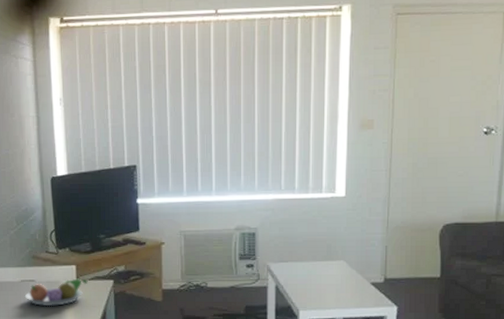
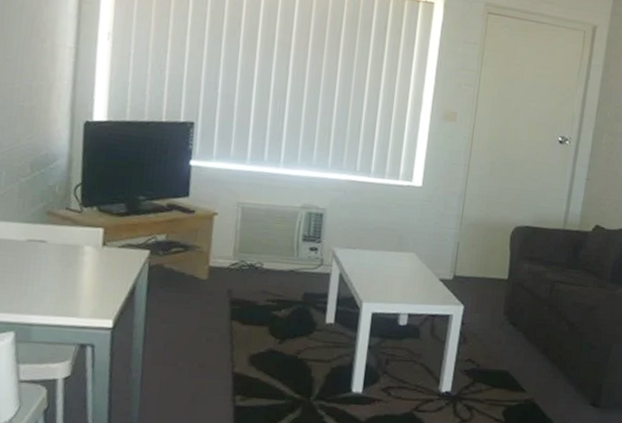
fruit bowl: present [24,278,88,307] -> none [29,243,117,275]

